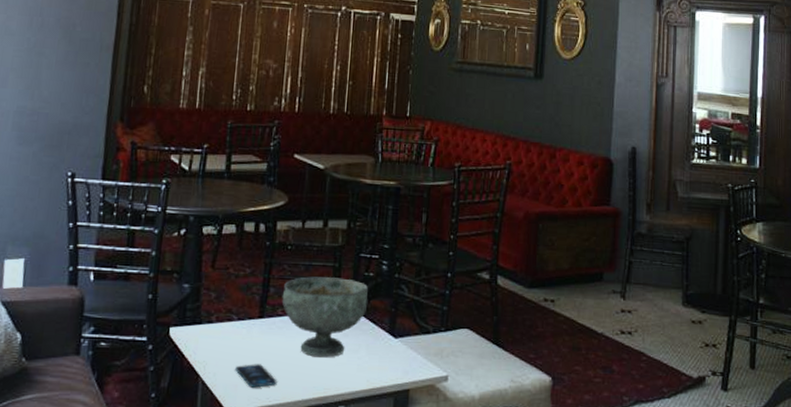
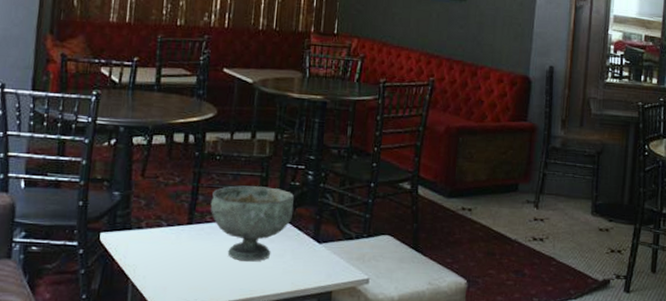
smartphone: present [235,364,277,388] -> none [164,267,205,290]

